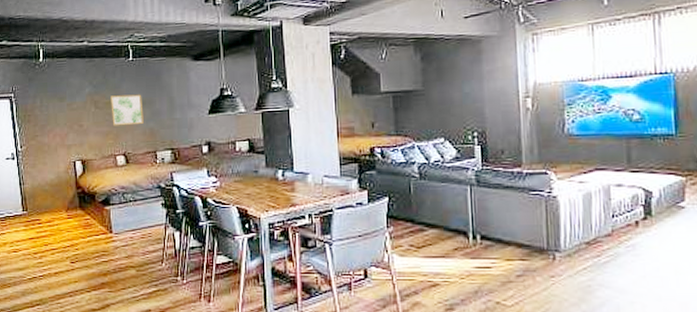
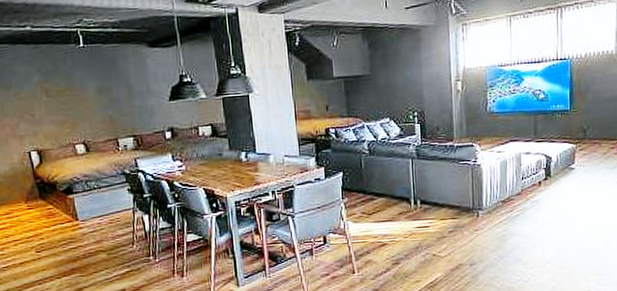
wall art: present [111,94,144,126] -> none [63,82,102,115]

